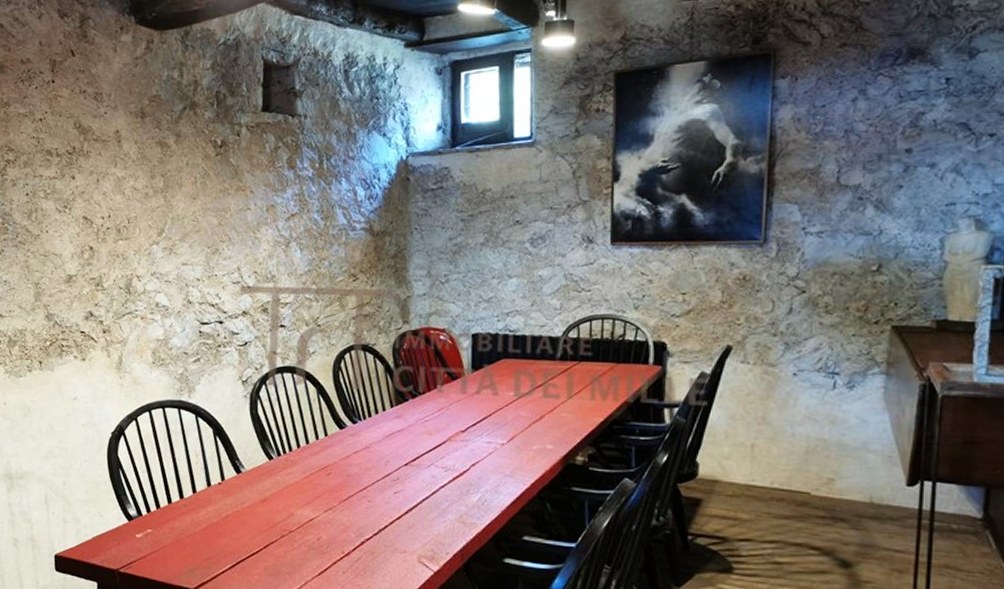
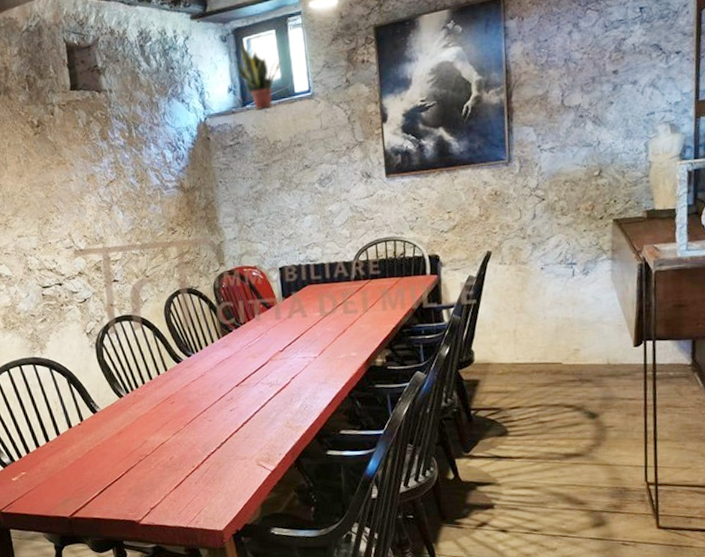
potted plant: none [451,79,501,154] -> present [238,44,281,111]

